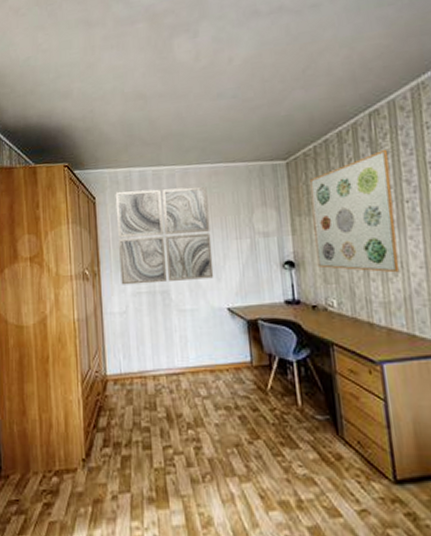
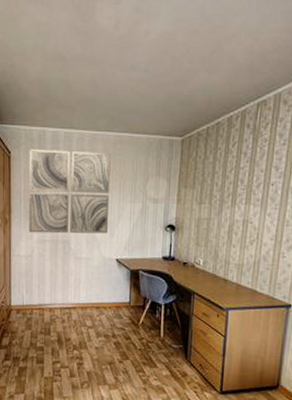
wall art: present [310,149,400,273] -> none [193,137,266,242]

